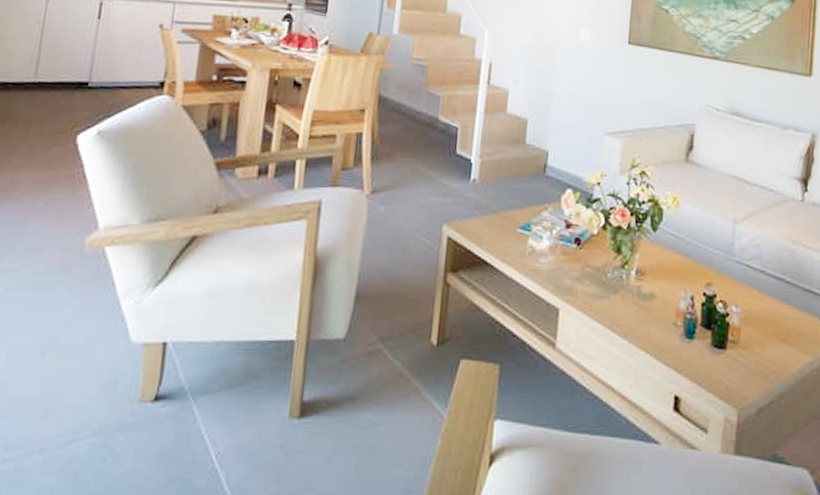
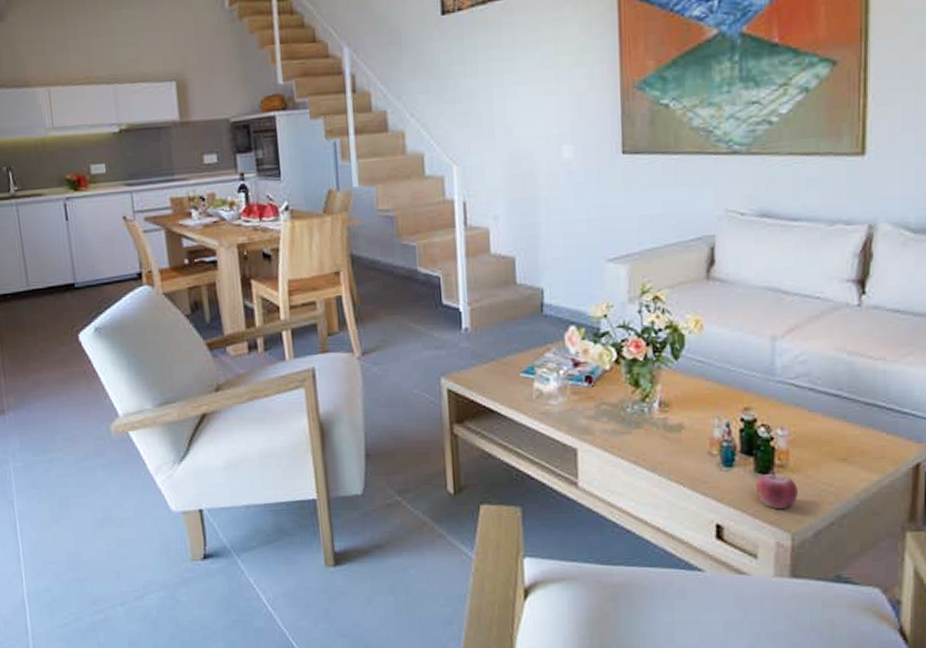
fruit: none [710,346,746,385] -> present [755,471,798,510]

